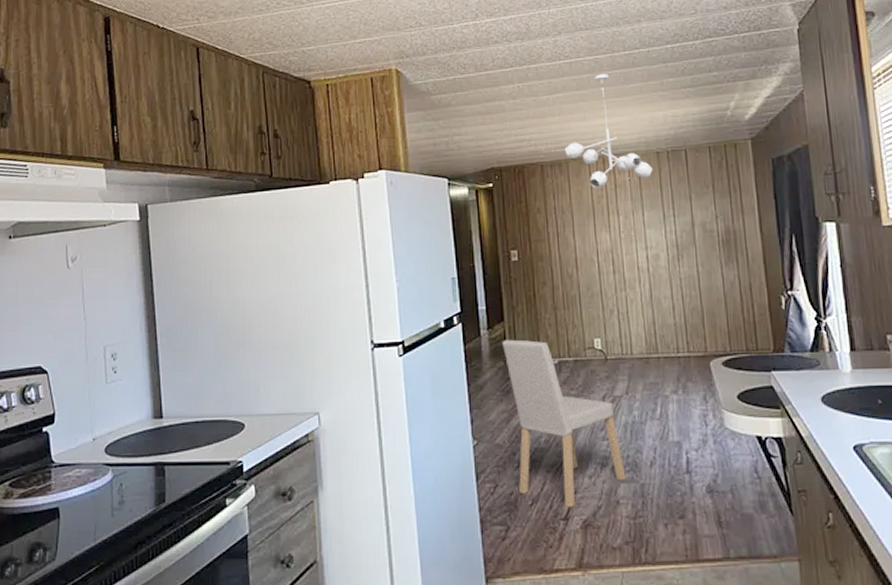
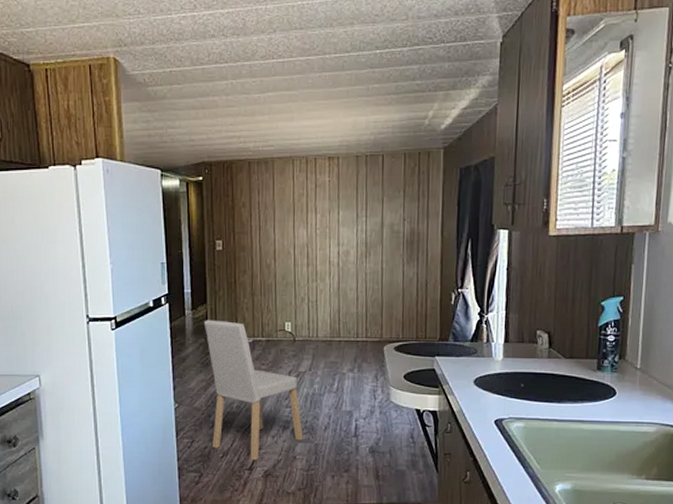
ceiling light fixture: present [564,73,653,189] -> none [271,75,352,187]

